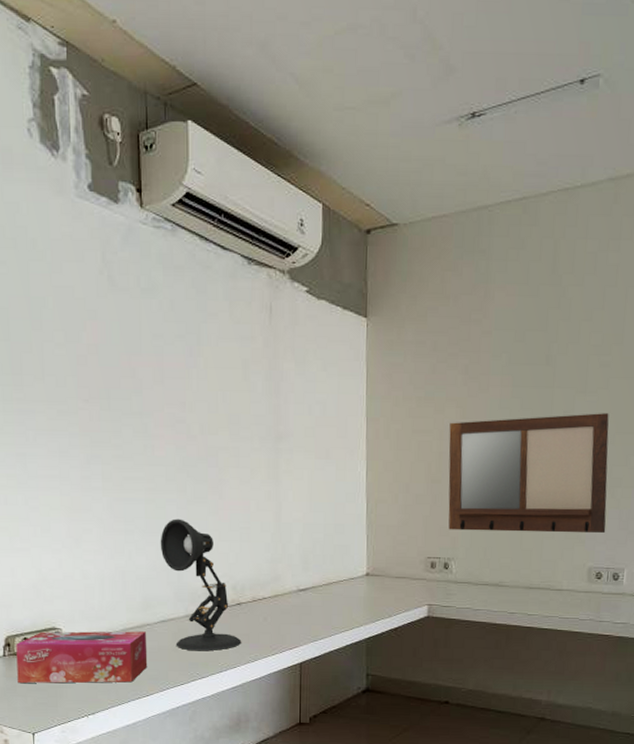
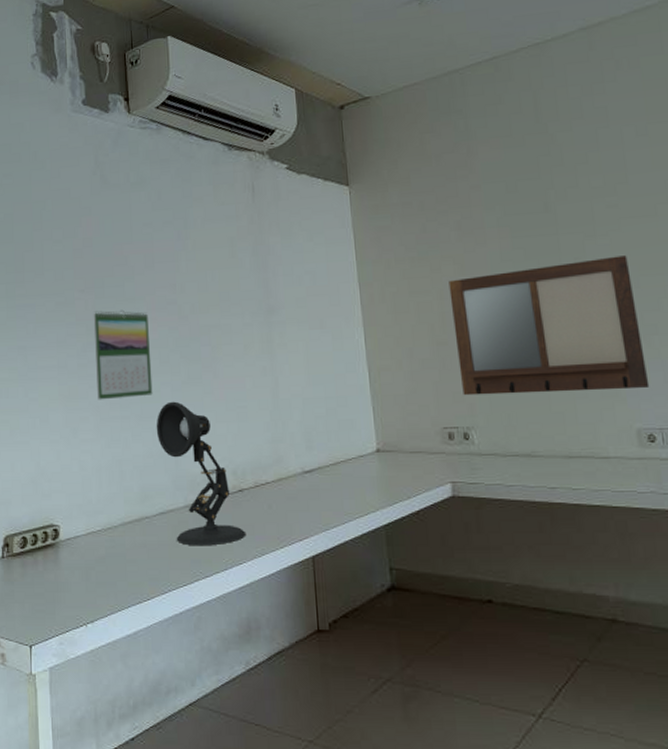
tissue box: present [16,631,148,684] -> none [14,525,148,588]
calendar: none [98,423,158,513] -> present [93,309,153,400]

